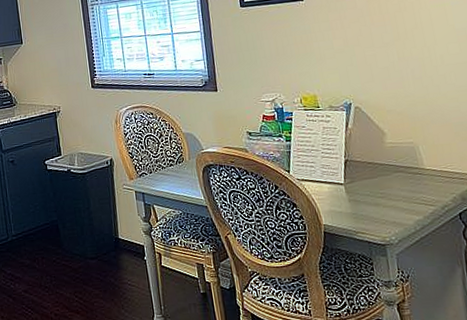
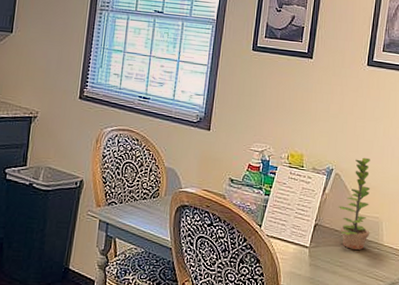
plant: none [365,84,408,179] -> present [338,157,370,250]

